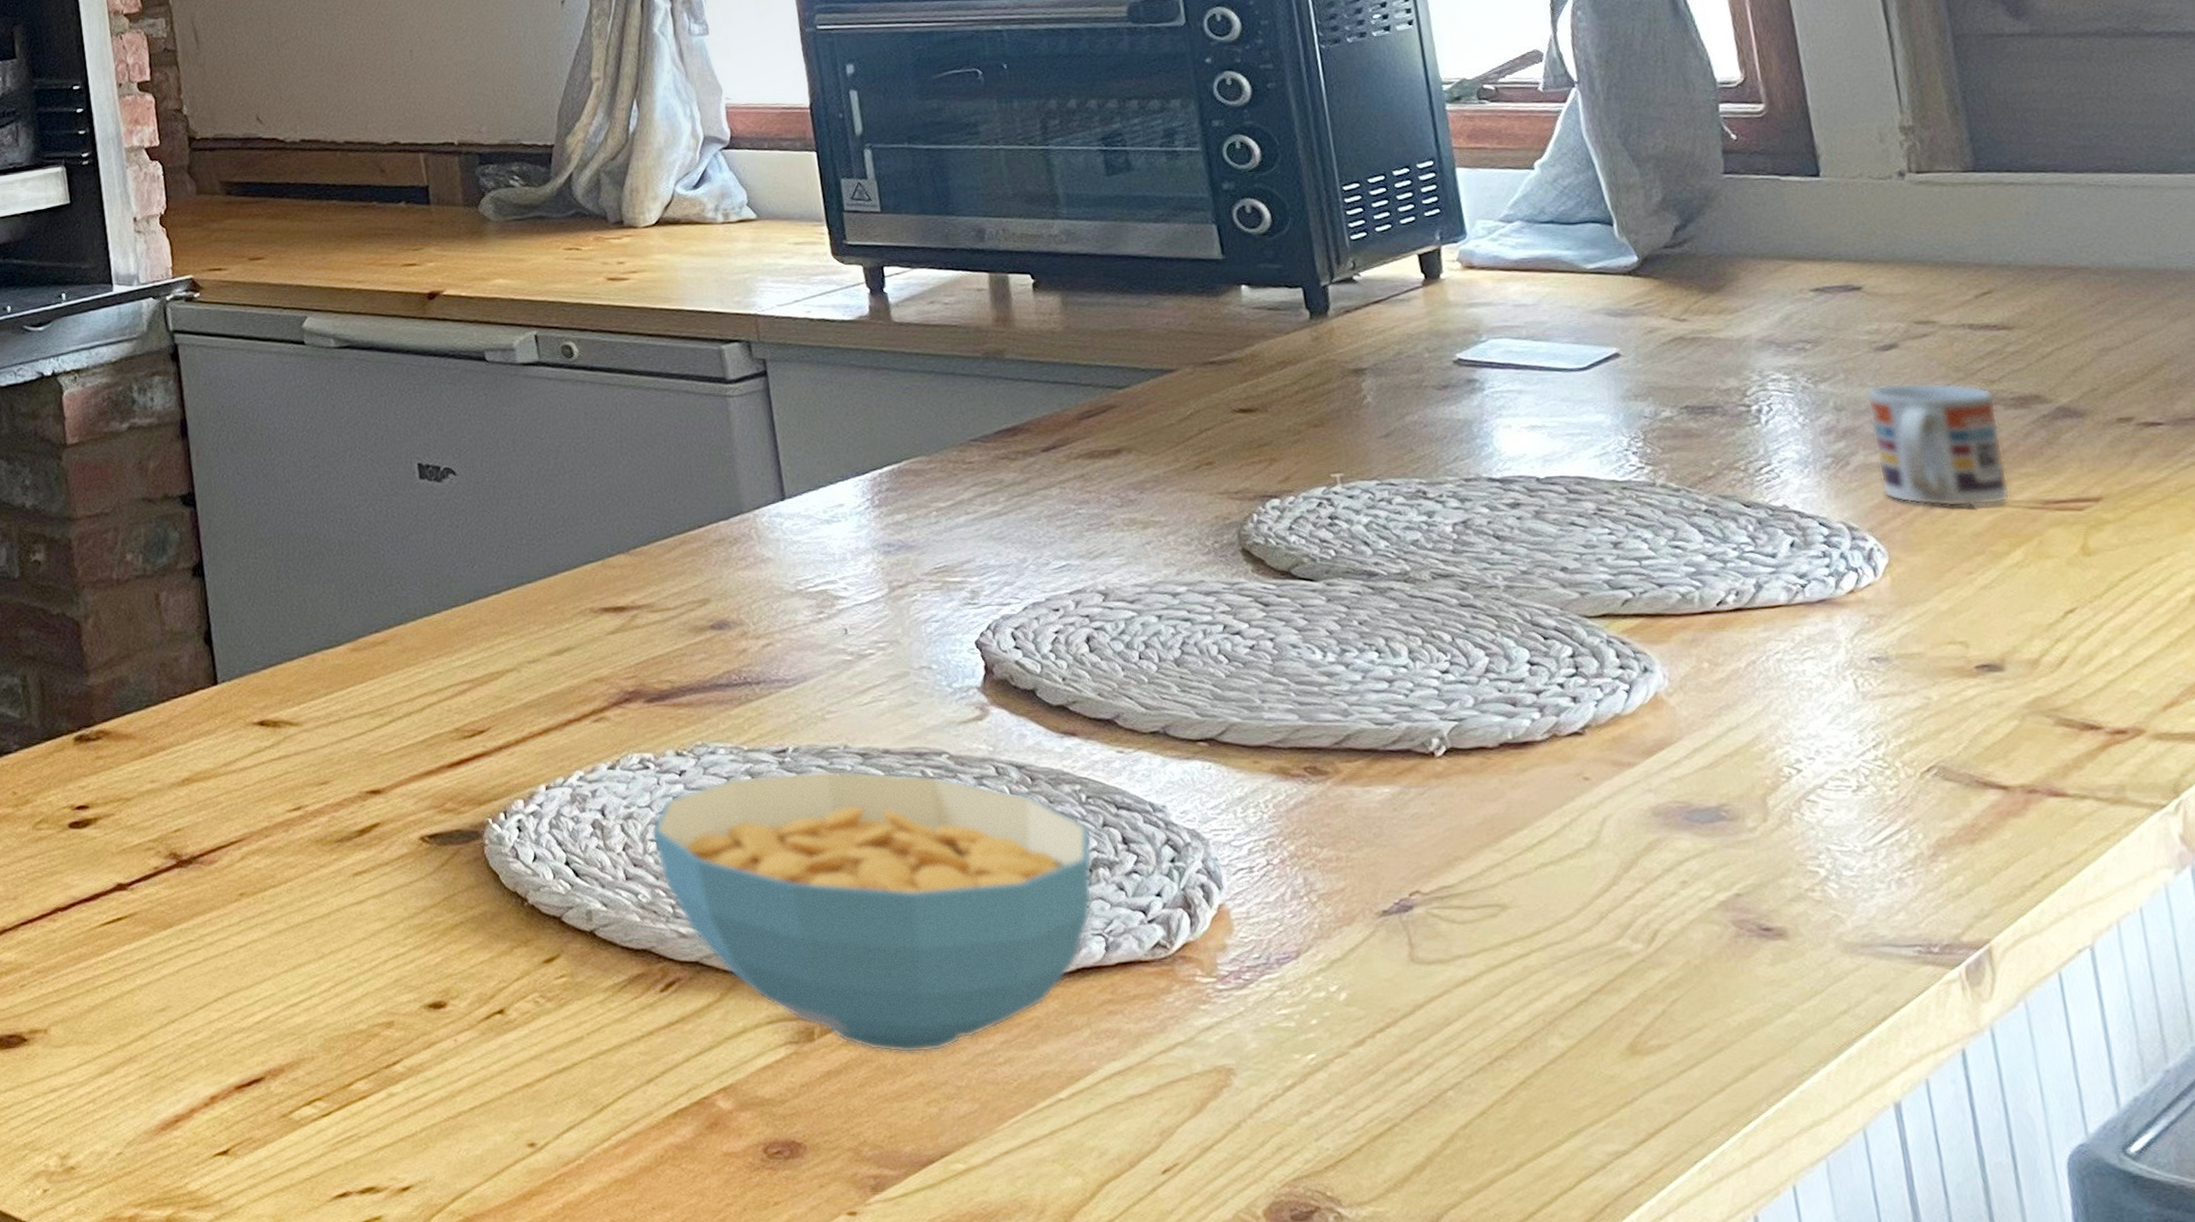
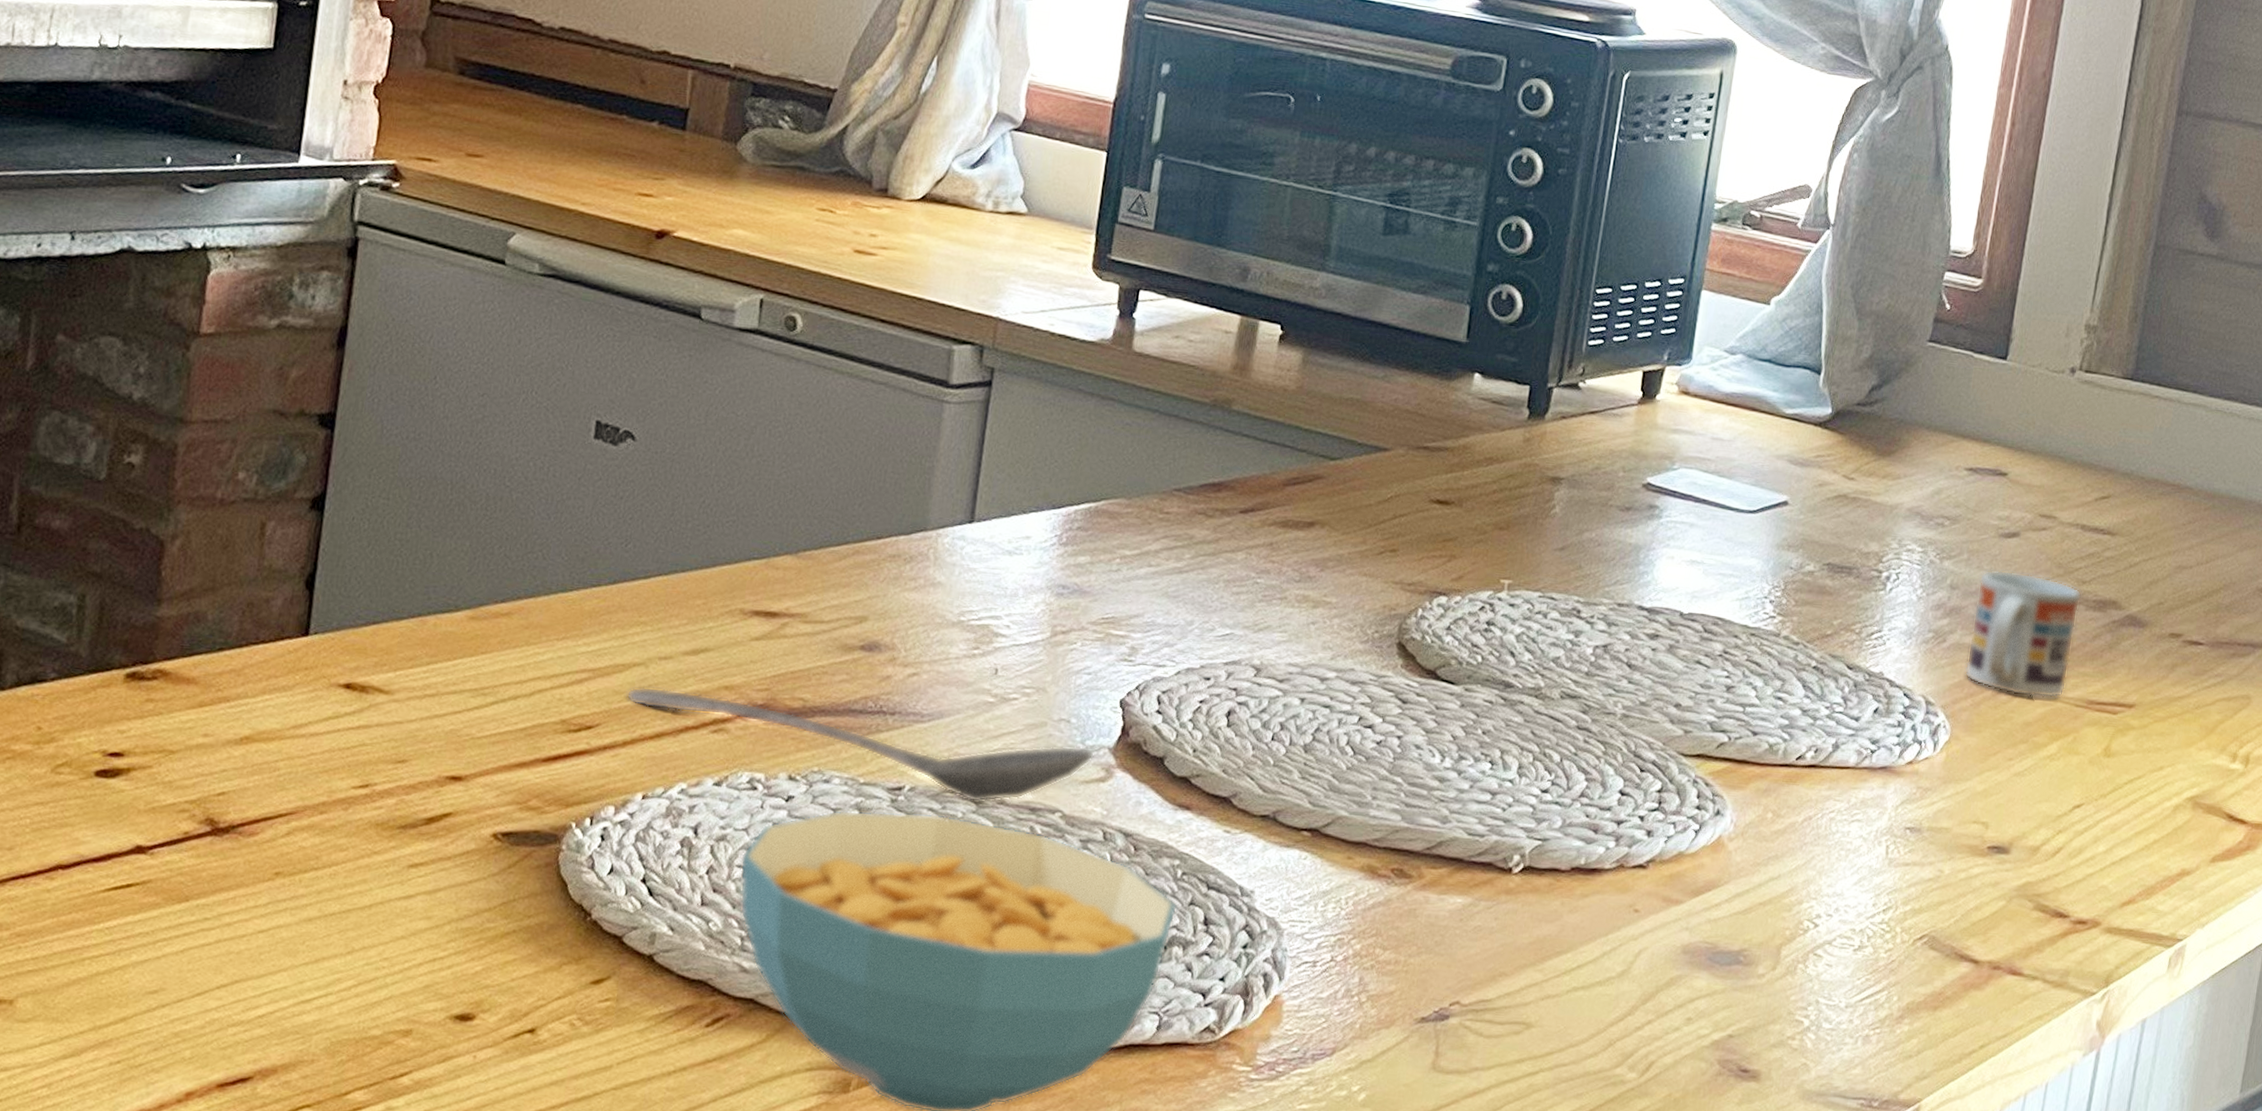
stirrer: none [506,688,965,755] -> present [626,686,1096,803]

